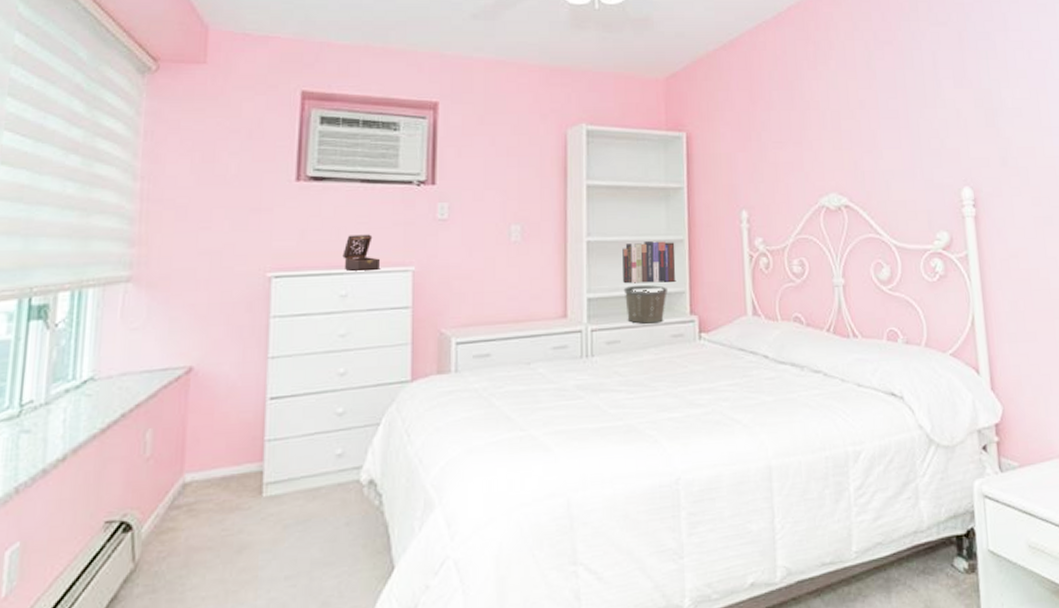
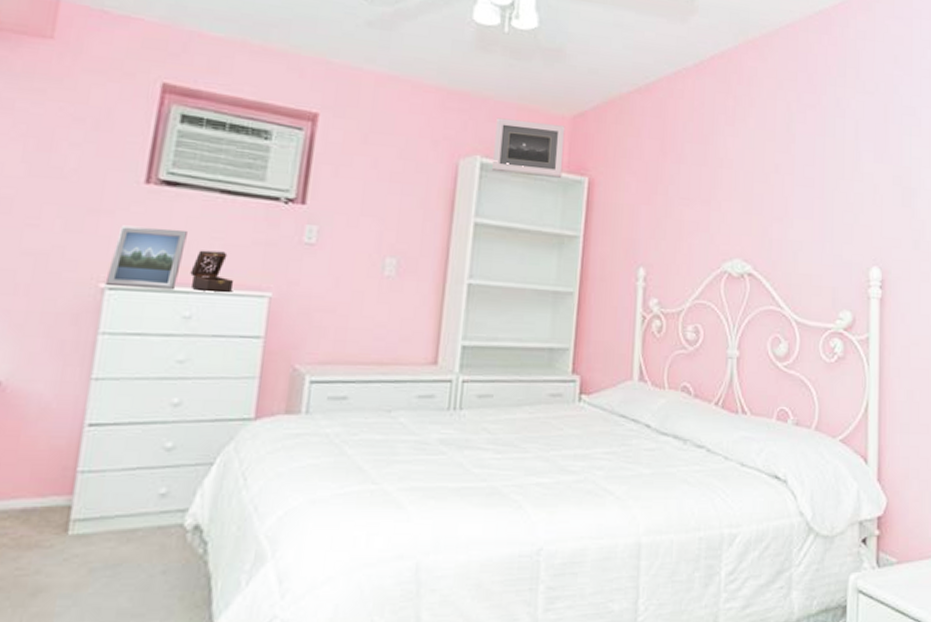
picture frame: none [271,218,336,275] -> present [105,225,187,290]
picture frame: none [597,87,662,137] -> present [492,117,566,178]
books: present [622,241,676,284] -> none [502,290,564,337]
basket: present [623,285,669,324] -> none [502,337,552,380]

